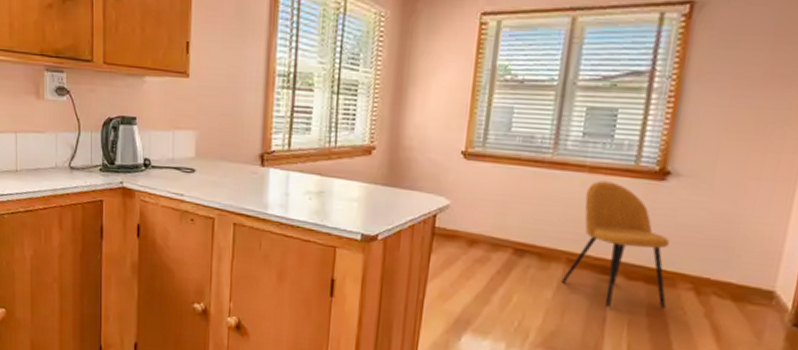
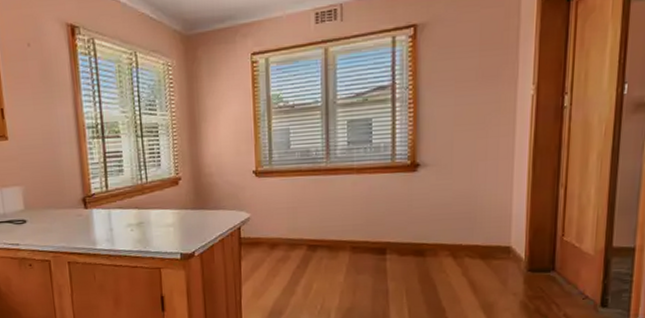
chair: present [561,180,670,309] -> none [349,178,433,280]

